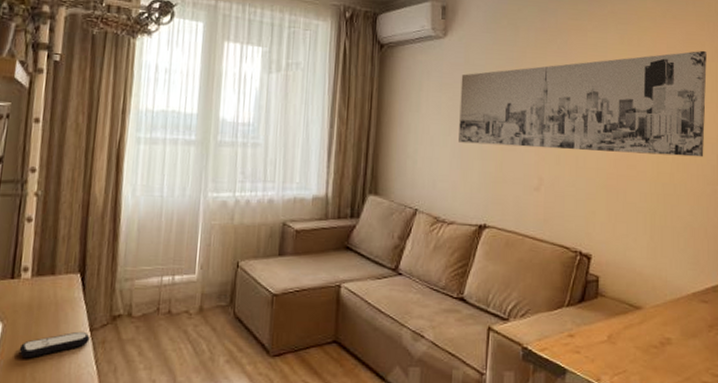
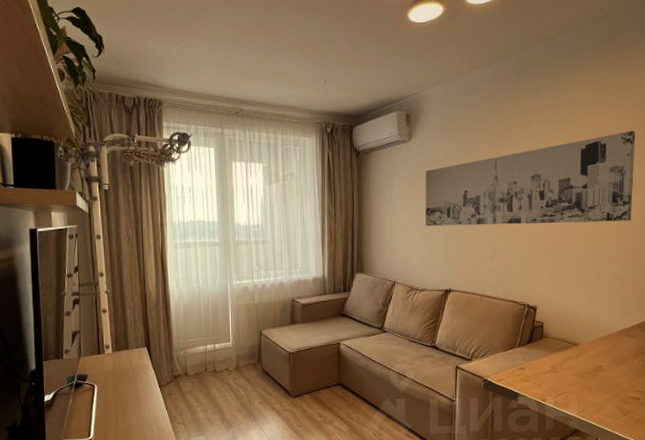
remote control: present [19,331,90,359] -> none [111,388,160,409]

